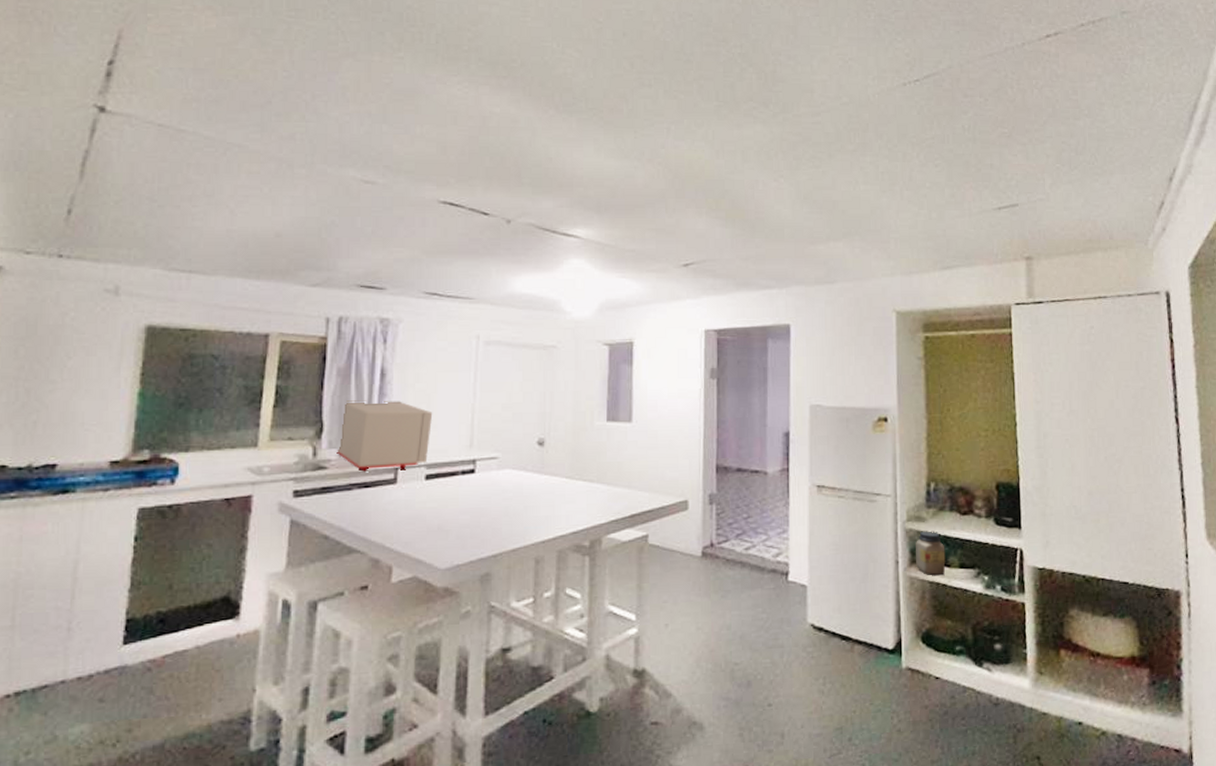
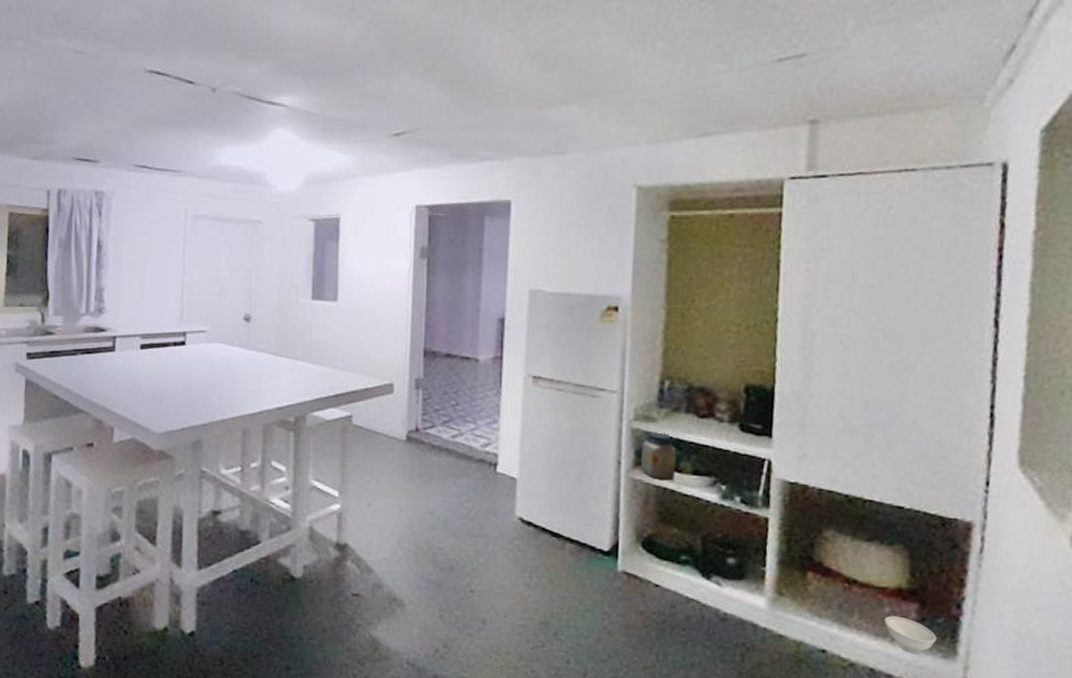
microwave: present [337,400,433,473] -> none [62,271,146,340]
bowl: none [1124,682,1166,716] -> present [884,615,937,654]

